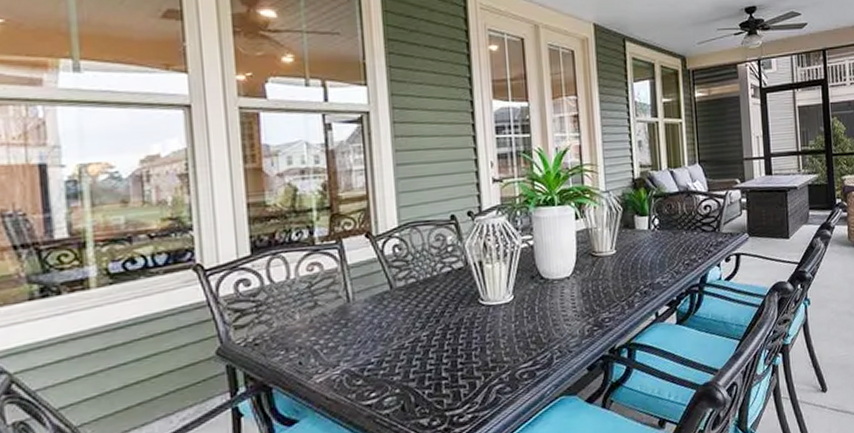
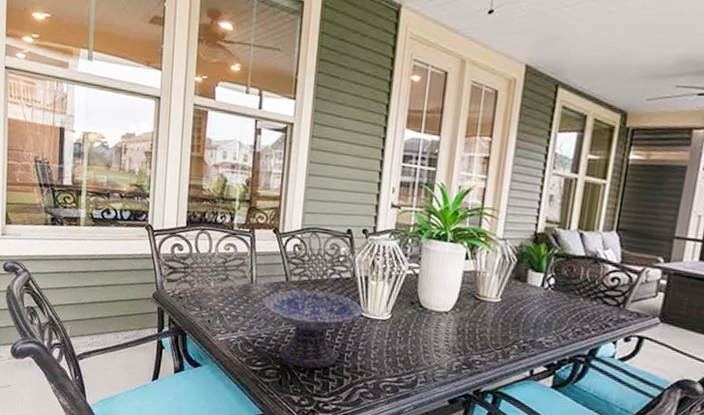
decorative bowl: none [367,288,483,384] -> present [263,289,363,369]

